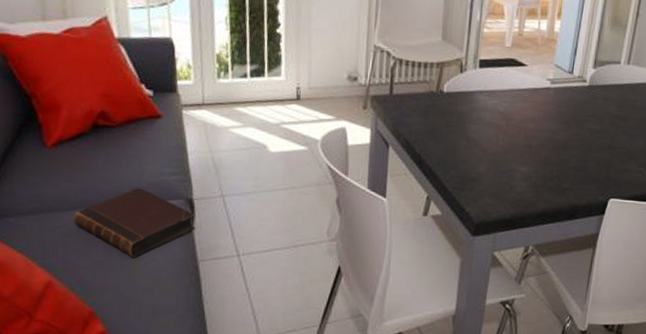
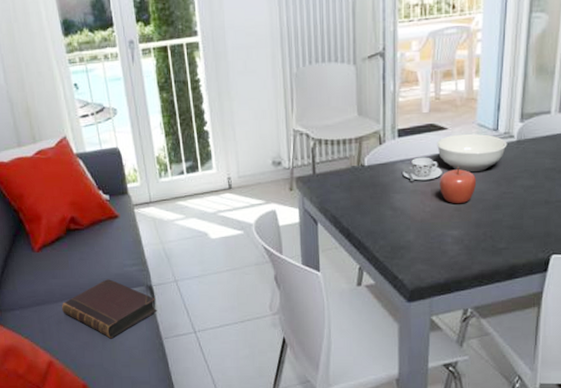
teacup: none [480,90,518,114] -> present [402,157,442,182]
fruit: none [514,104,549,141] -> present [440,167,477,204]
bowl: none [515,72,580,112] -> present [437,133,507,173]

